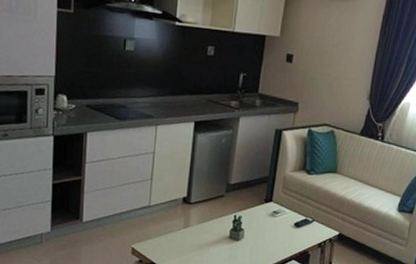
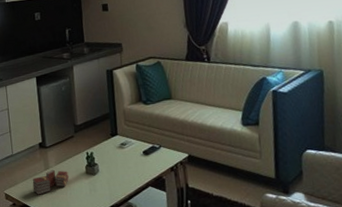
book: none [166,228,210,255] -> present [32,169,70,195]

